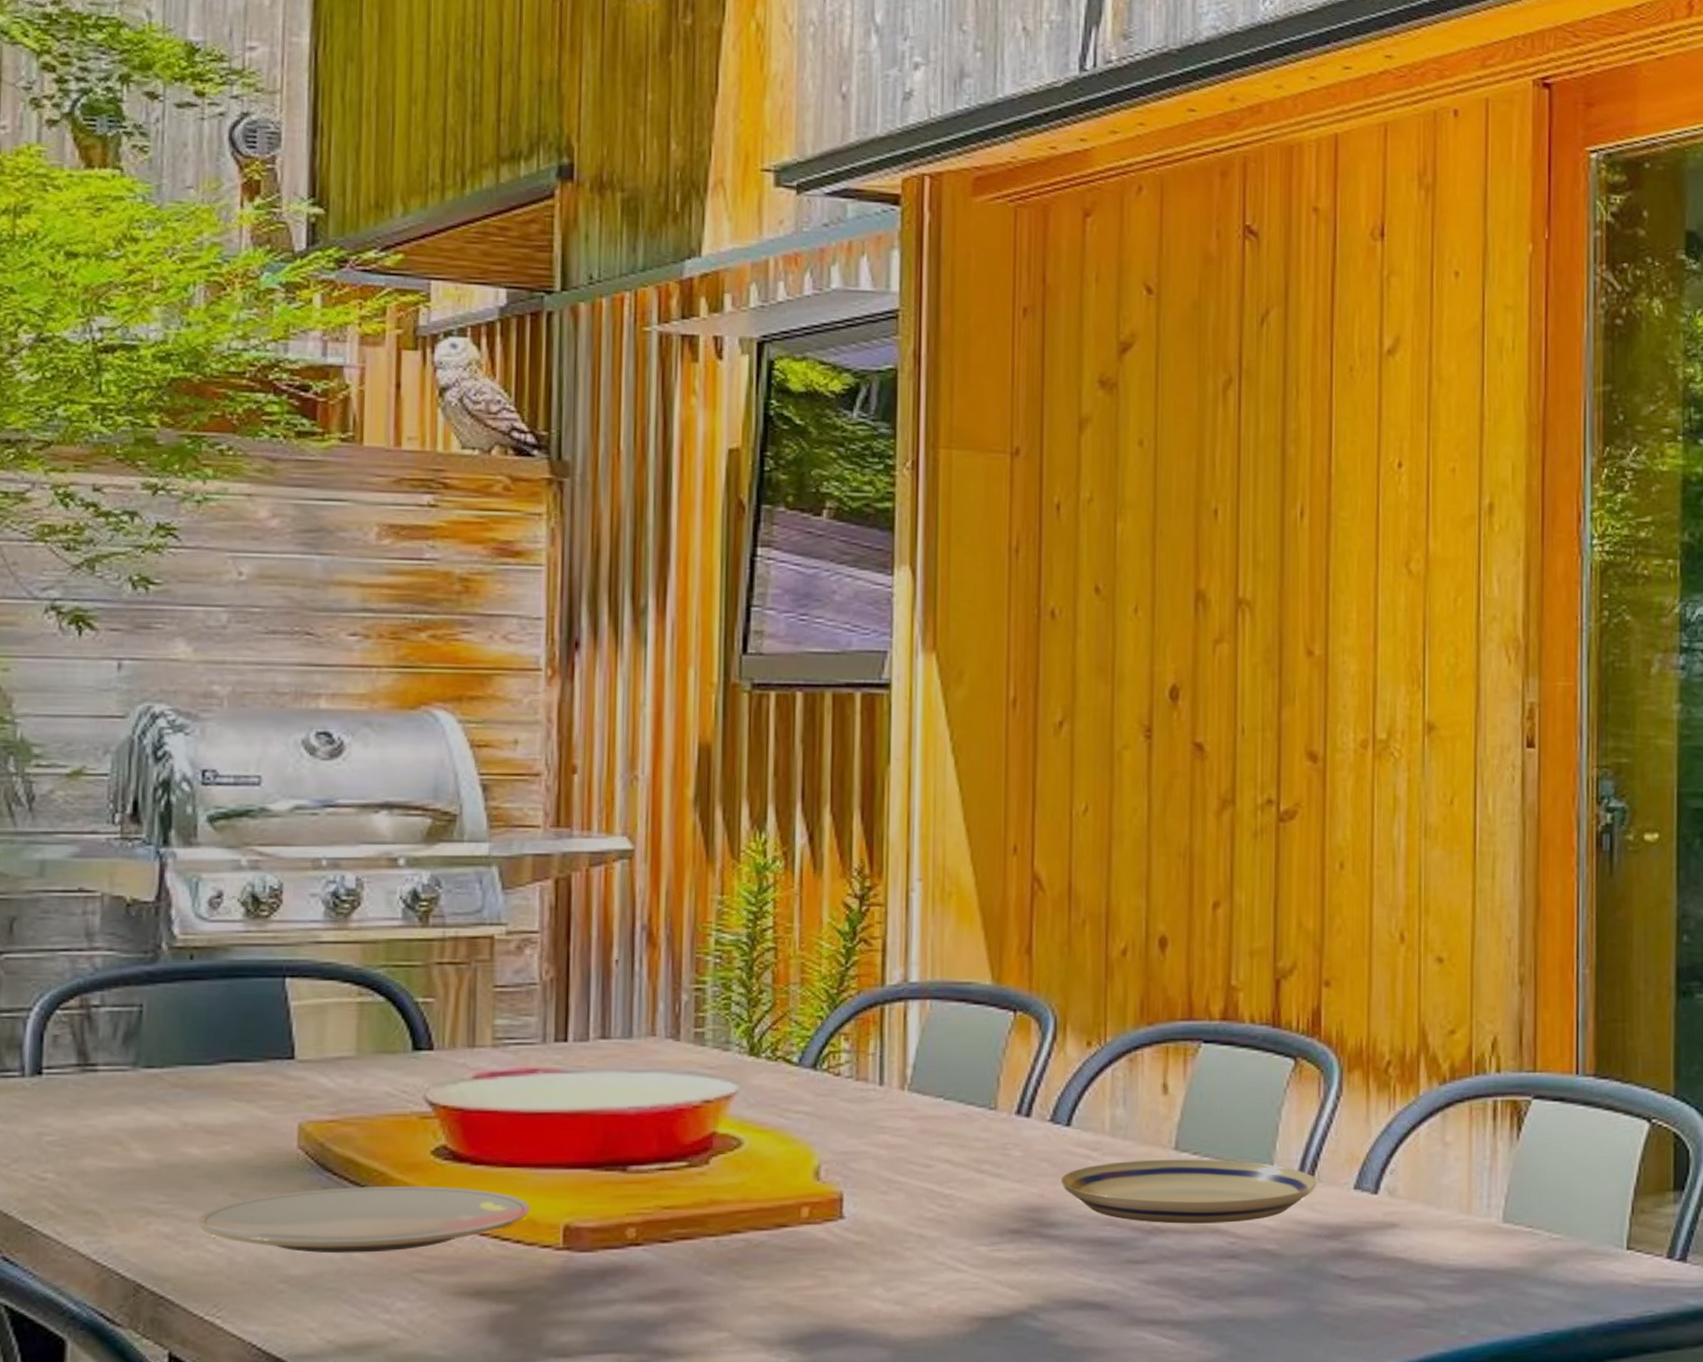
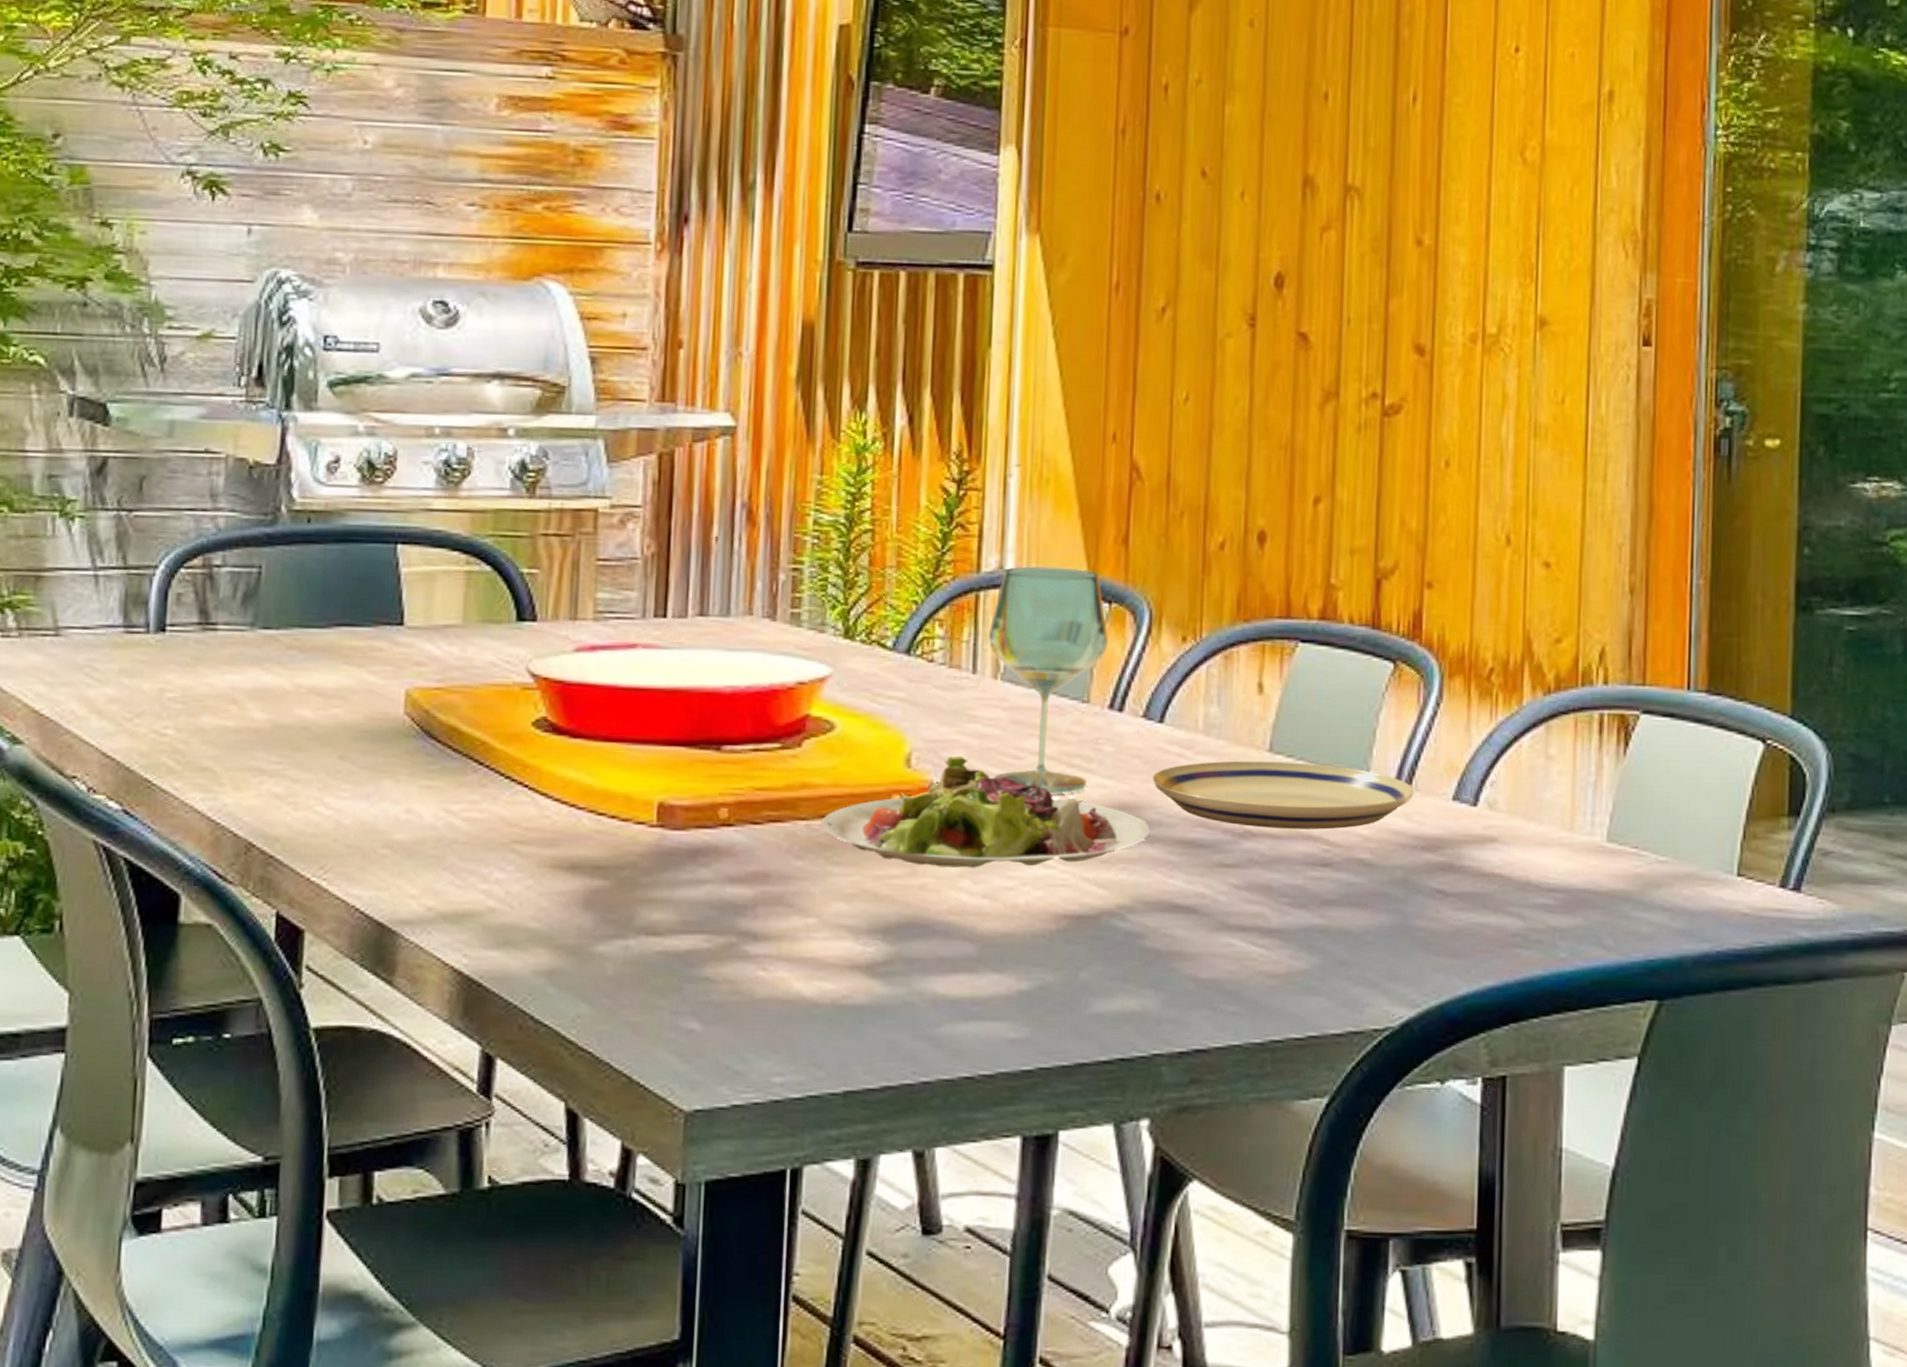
plate: present [197,1186,531,1254] -> none [307,755,627,822]
salad plate: none [730,1166,1060,1276] -> present [821,755,1150,868]
wine glass: none [894,978,1013,1200] -> present [988,566,1108,794]

